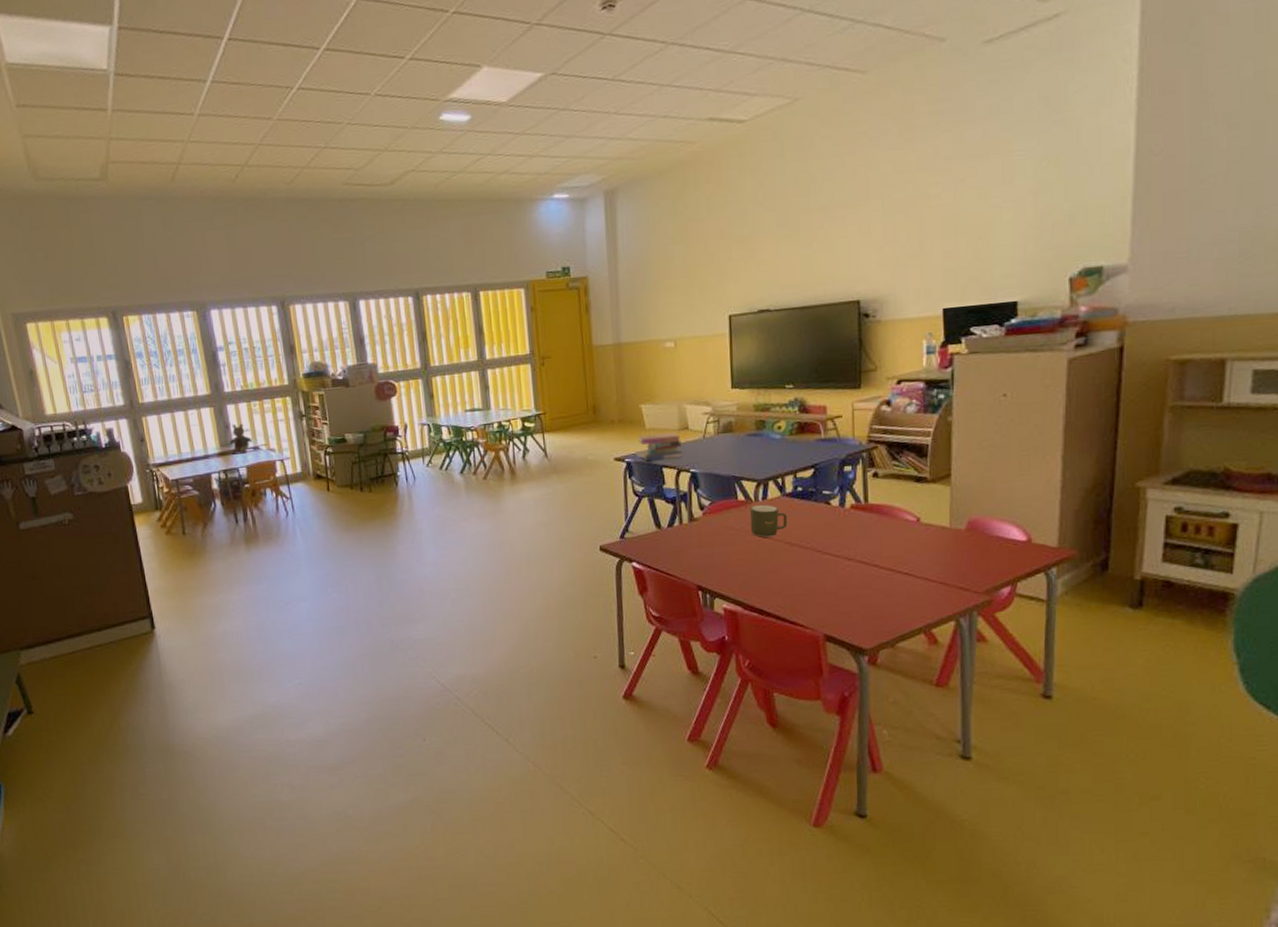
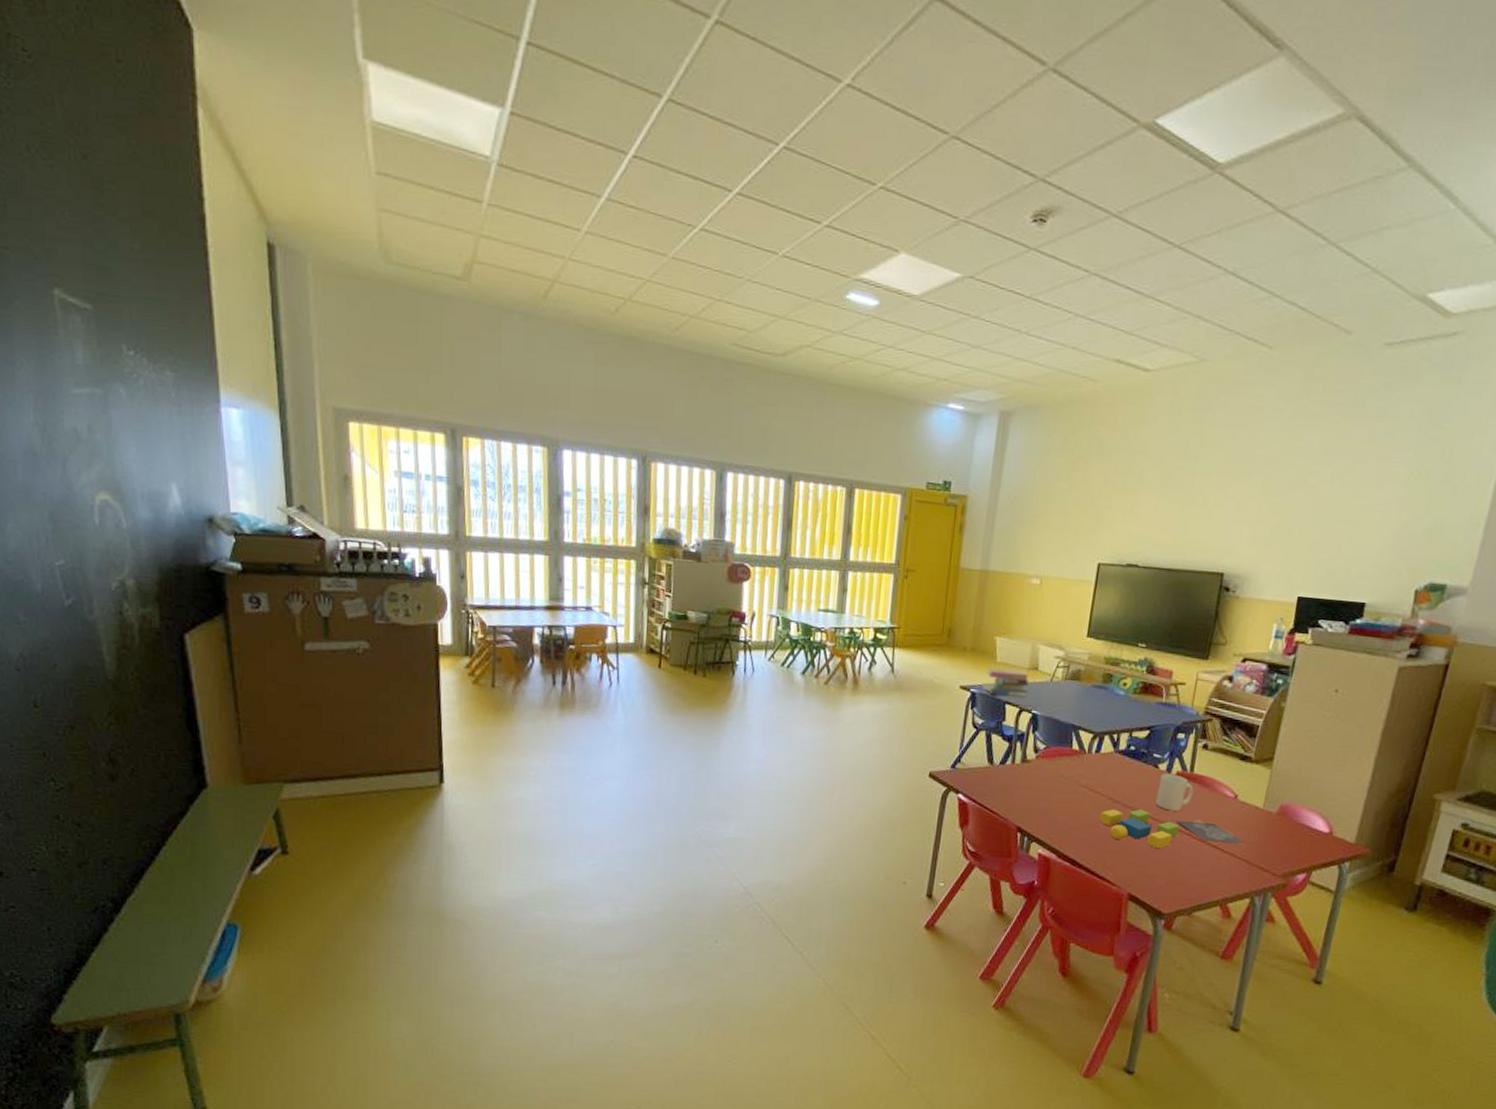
stuffed animal: present [229,424,253,455] -> none [559,579,586,612]
mug: present [750,504,788,537] -> none [1078,756,1116,791]
toy blocks: none [779,547,865,585] -> present [1099,808,1180,849]
cup: none [834,508,872,545] -> present [1155,773,1194,812]
paper sheet: none [861,549,938,587] -> present [1177,820,1245,861]

